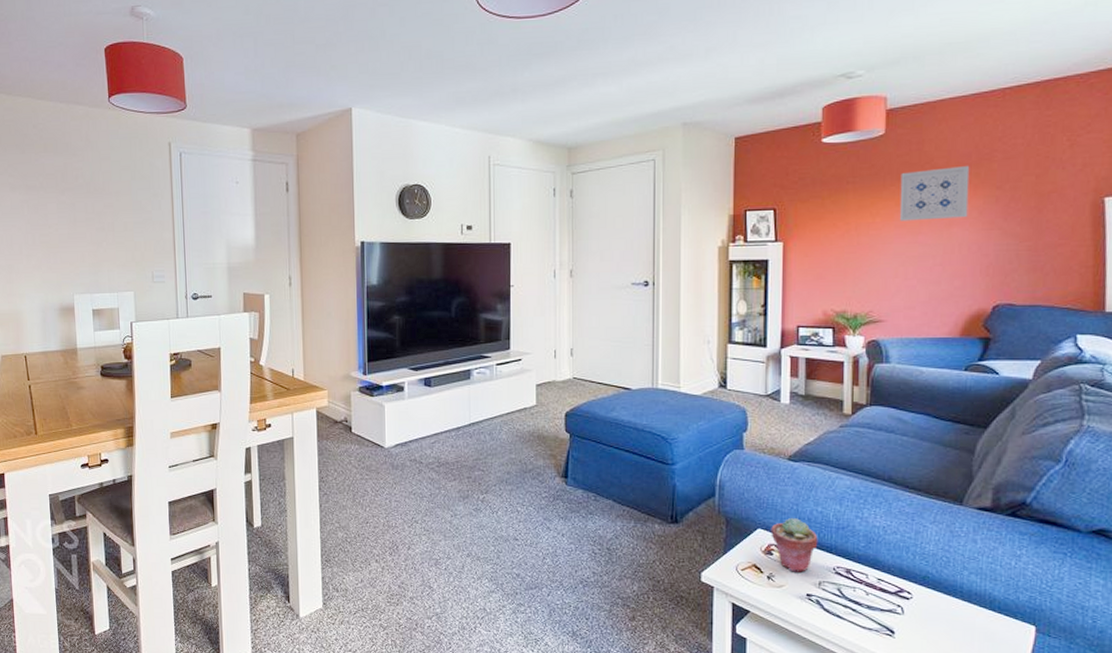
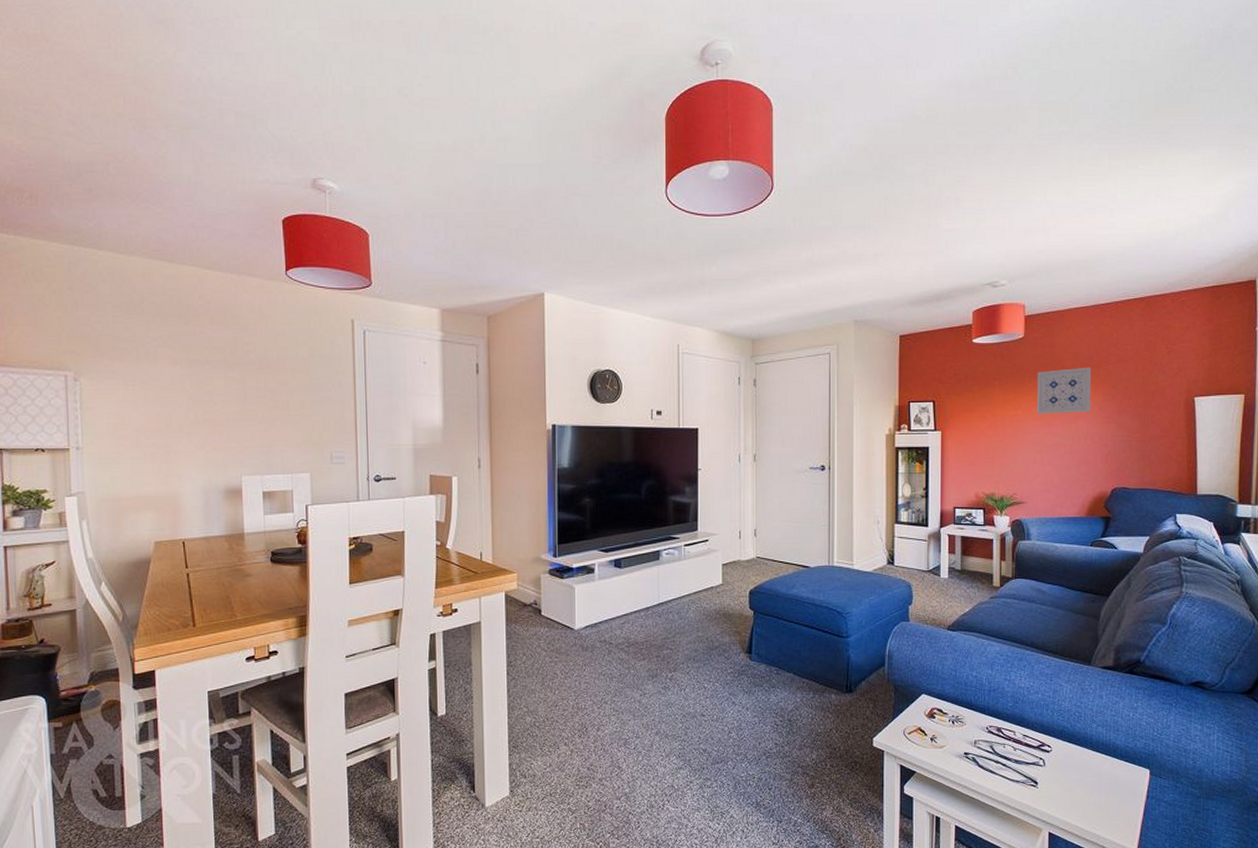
potted succulent: present [771,517,818,572] -> none [933,682,974,733]

